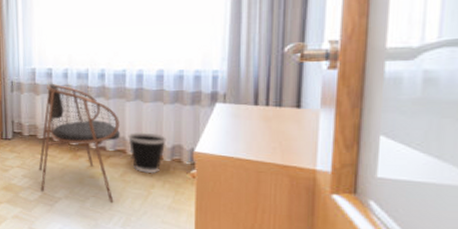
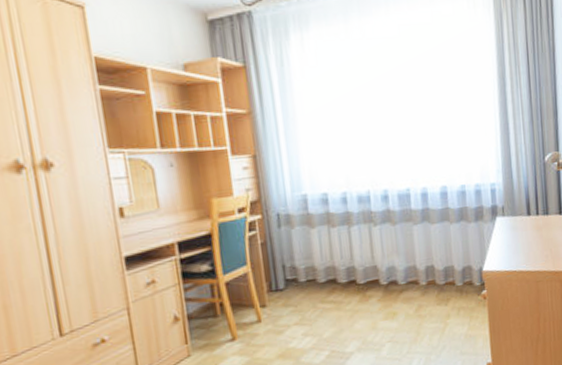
dining chair: present [38,83,121,204] -> none [322,211,412,350]
wastebasket: present [128,132,166,174] -> none [419,256,457,304]

